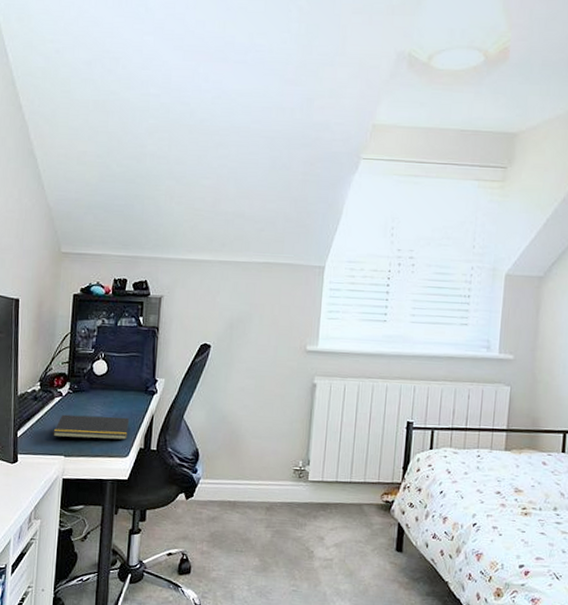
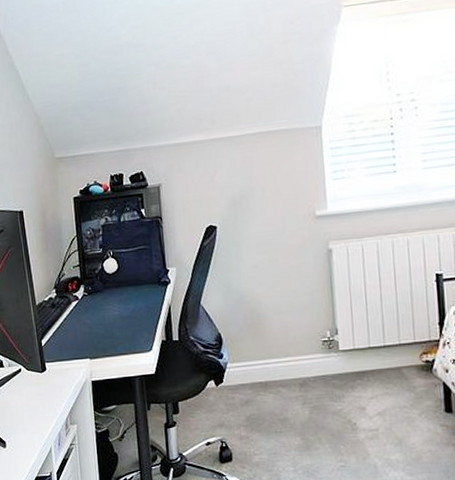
notepad: present [53,414,130,440] -> none [75,312,148,341]

